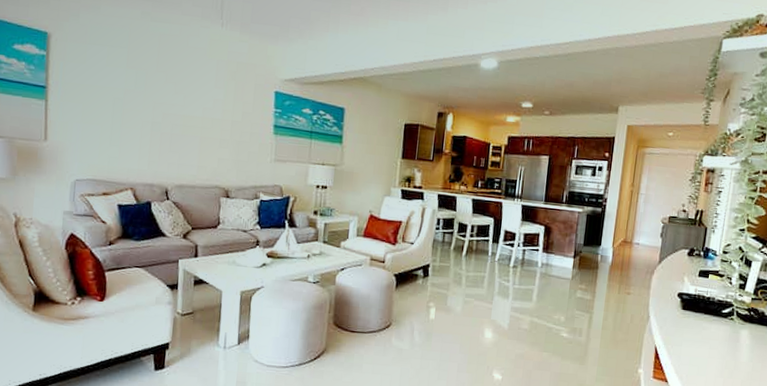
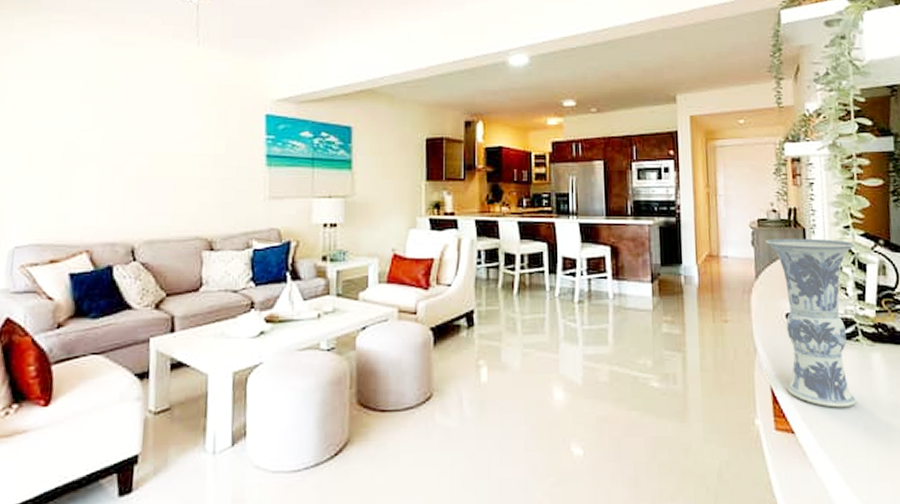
vase: none [668,233,747,368] -> present [766,238,857,408]

